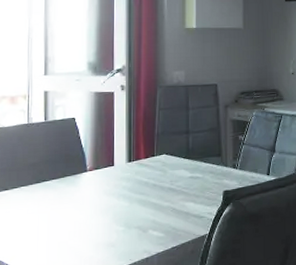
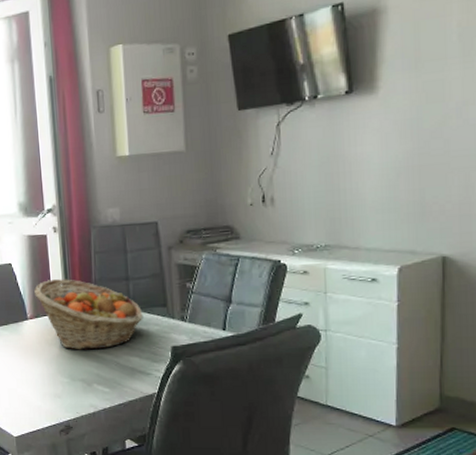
fruit basket: none [97,132,200,199] -> present [34,279,143,350]

